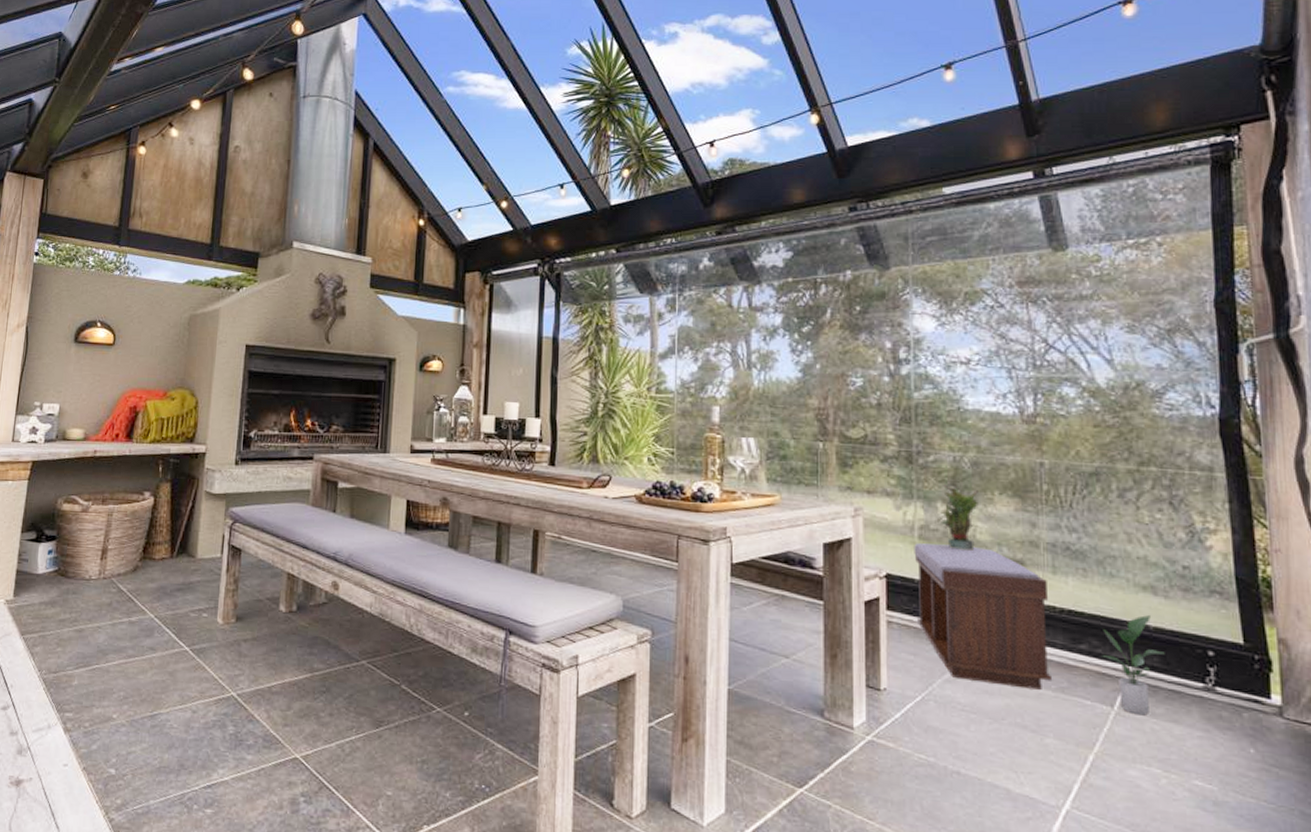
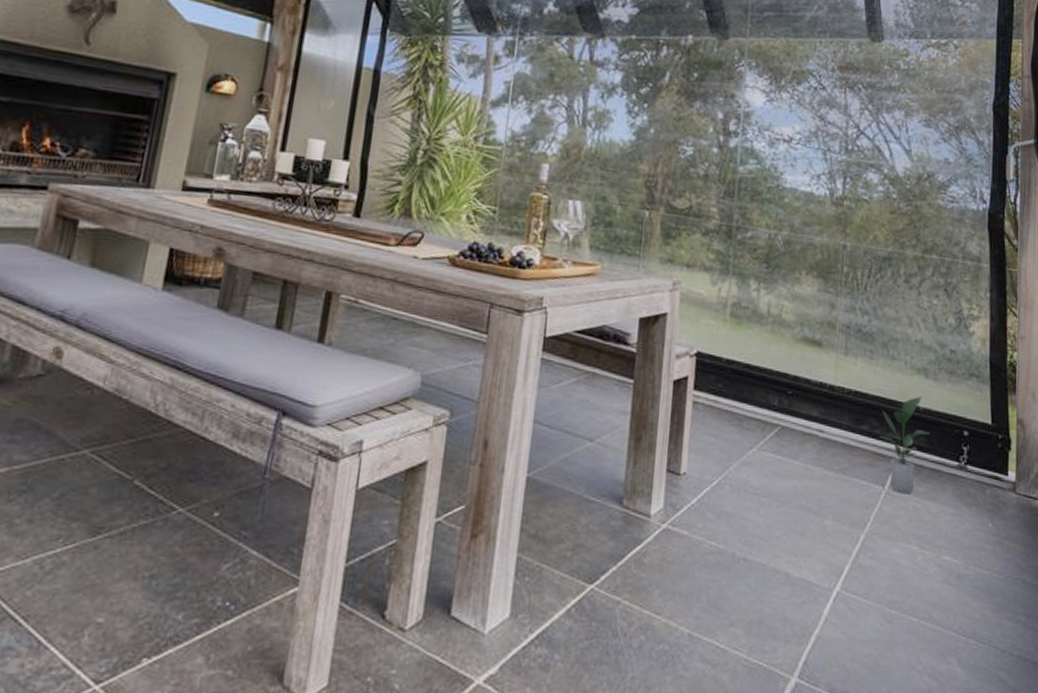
bench: present [914,543,1051,690] -> none [720,321,839,471]
potted plant: present [936,485,978,550] -> none [748,262,788,330]

